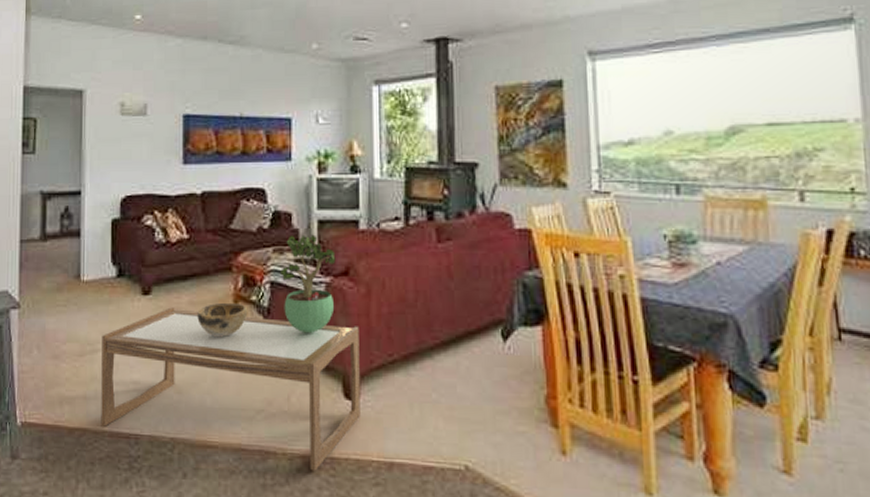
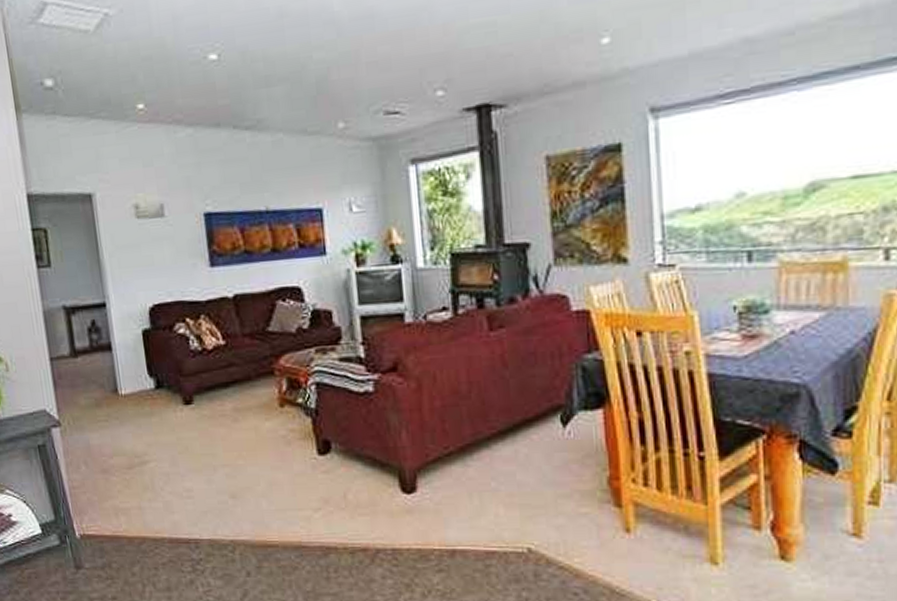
coffee table: present [101,307,360,471] -> none [148,415,419,562]
decorative bowl: present [197,302,247,337] -> none [243,406,295,441]
potted plant: present [279,234,336,333] -> none [324,331,384,431]

